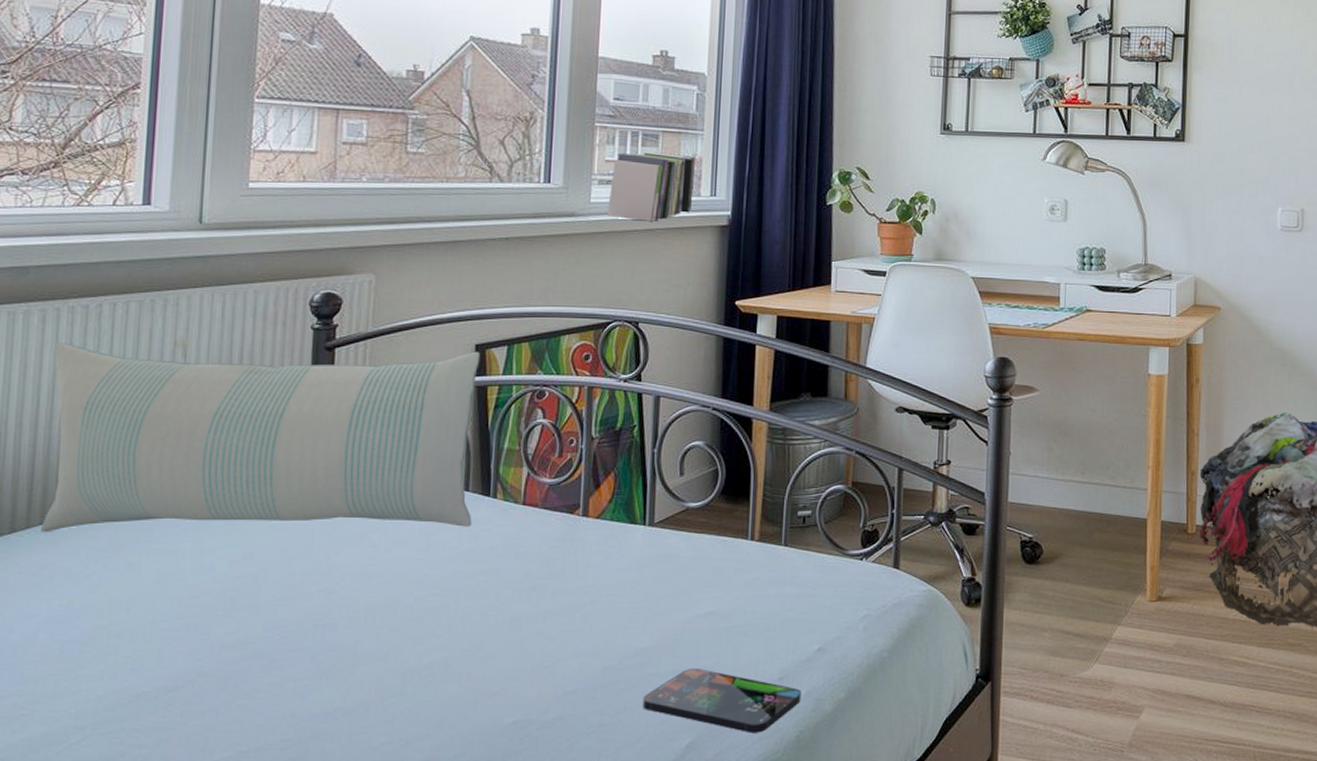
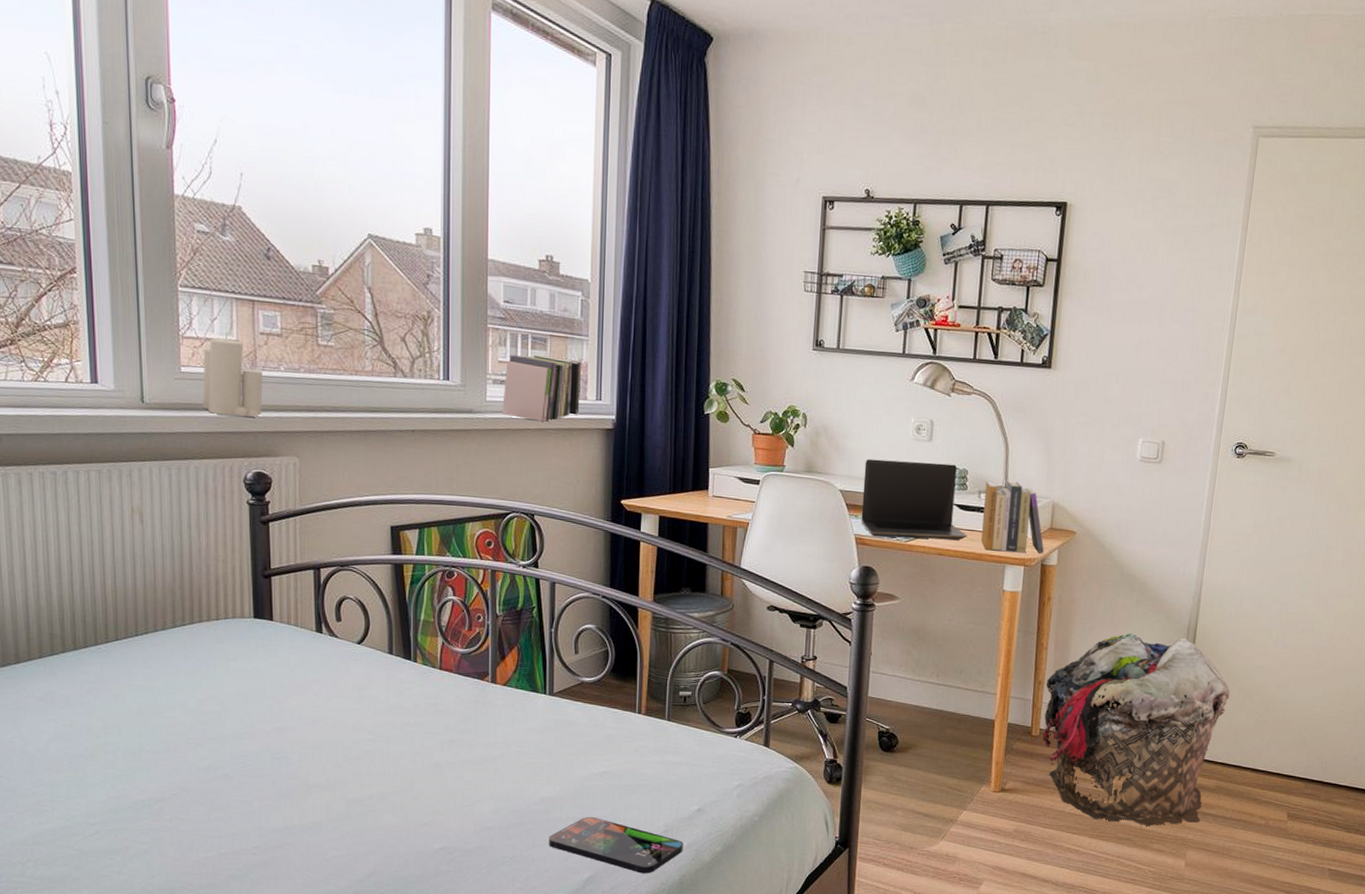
pillow: present [41,342,481,533] -> none [33,503,397,685]
candle: none [270,143,342,233] -> present [202,331,263,417]
laptop computer: none [995,243,1108,325] -> present [861,458,967,540]
books: none [1122,258,1189,333] -> present [981,481,1044,554]

